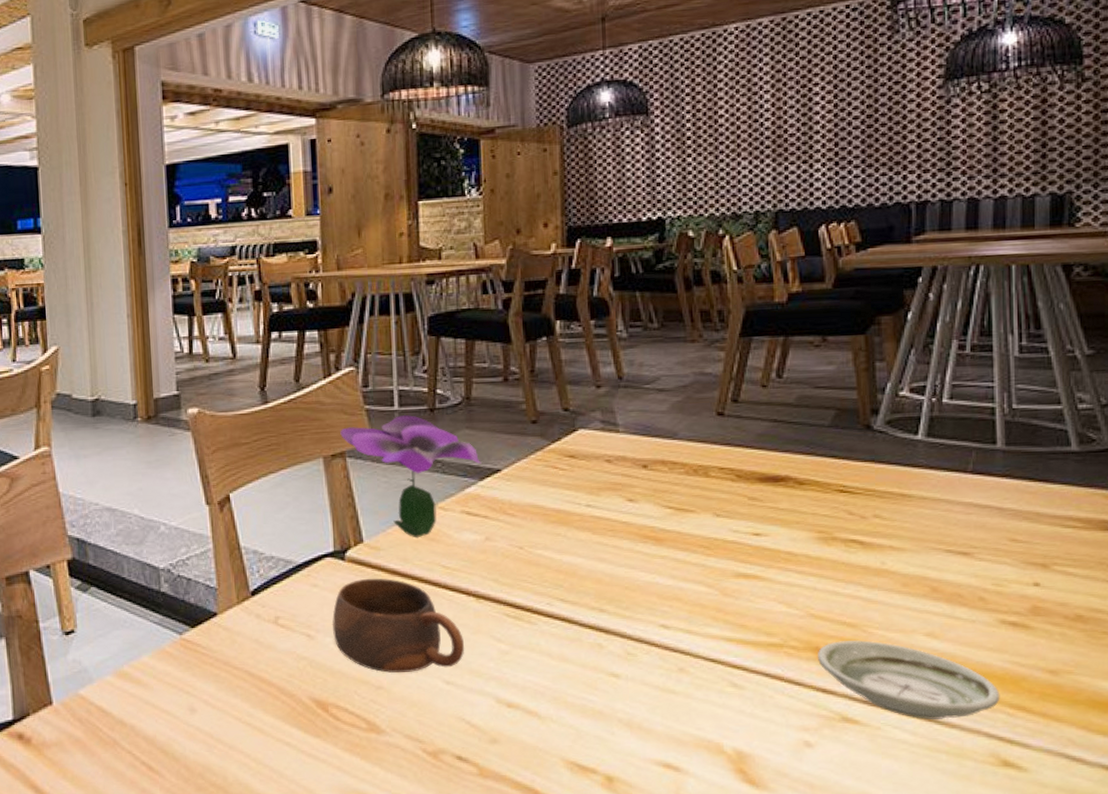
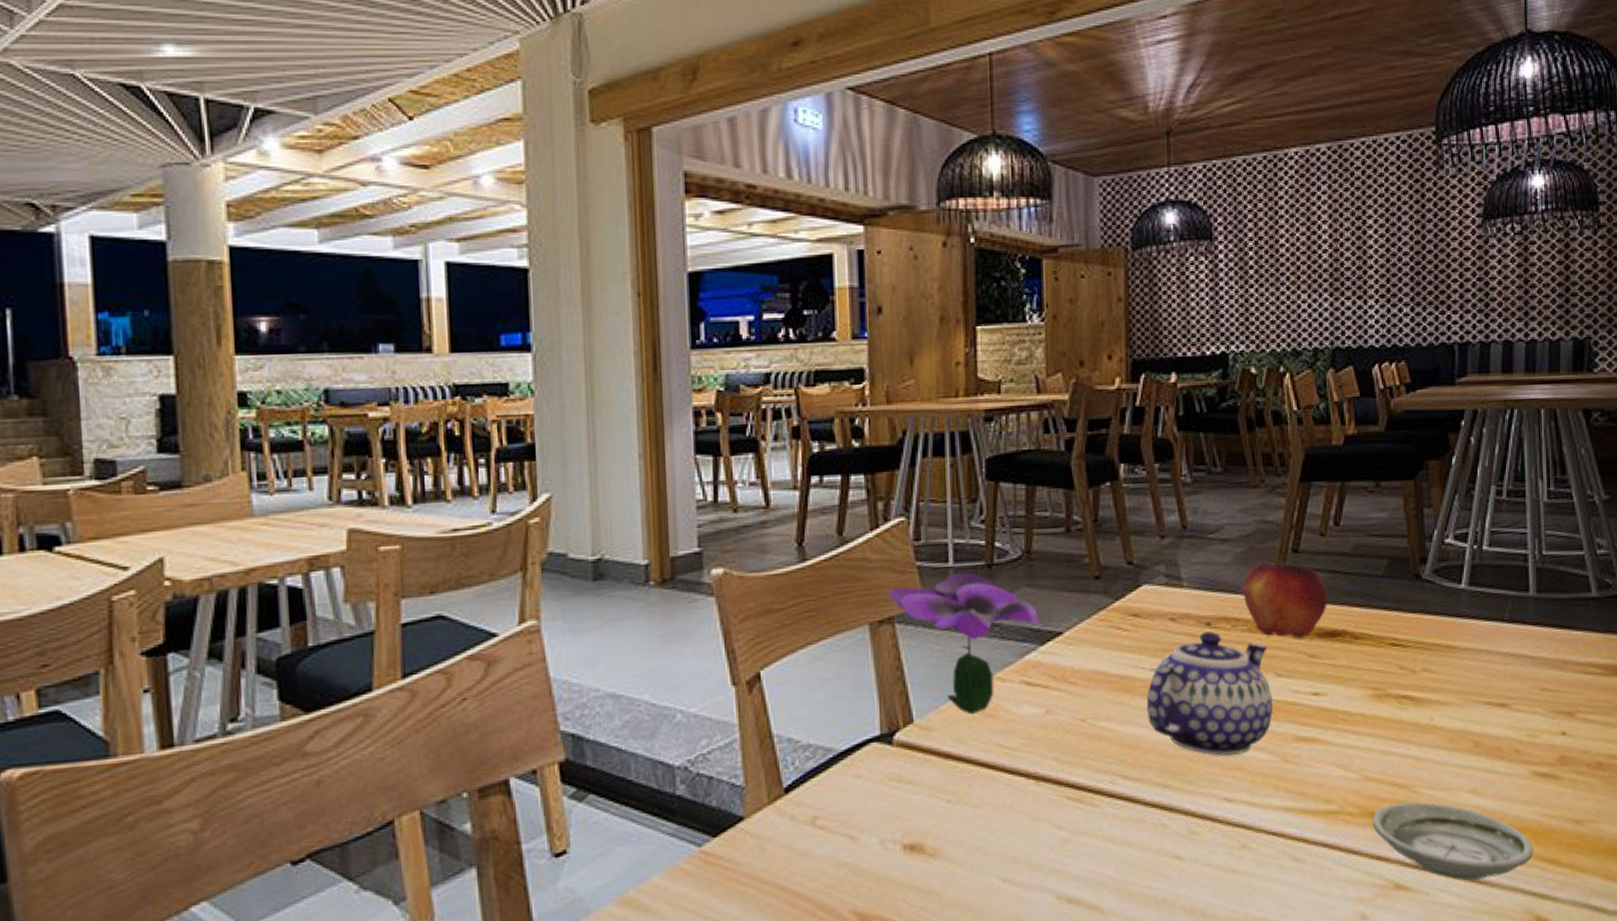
cup: present [332,578,465,673] -> none [877,763,1024,874]
teapot: none [582,472,711,586] -> present [1146,630,1273,756]
fruit: none [680,406,769,483] -> present [1243,557,1327,639]

